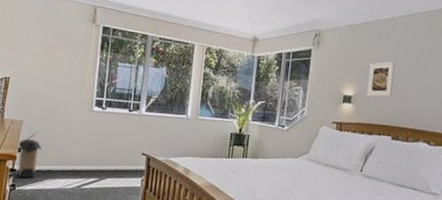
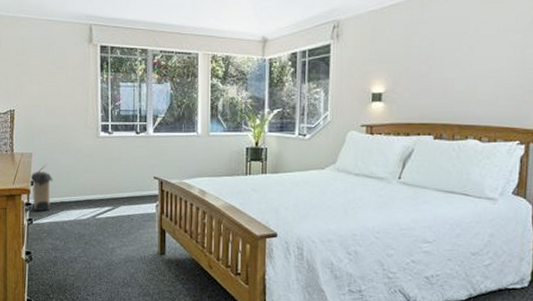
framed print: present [366,61,395,97] -> none [399,47,432,91]

